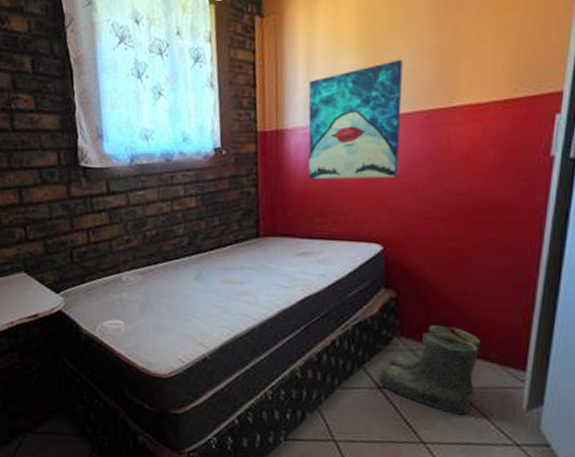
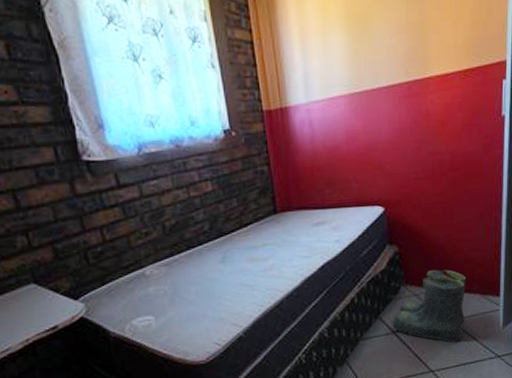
wall art: present [308,59,403,180] -> none [305,35,390,153]

